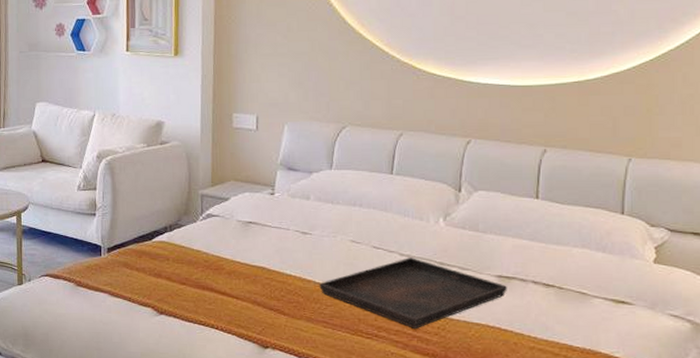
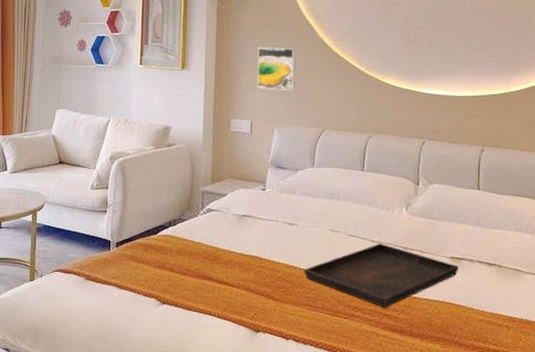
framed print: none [264,28,310,81] -> present [257,47,296,91]

